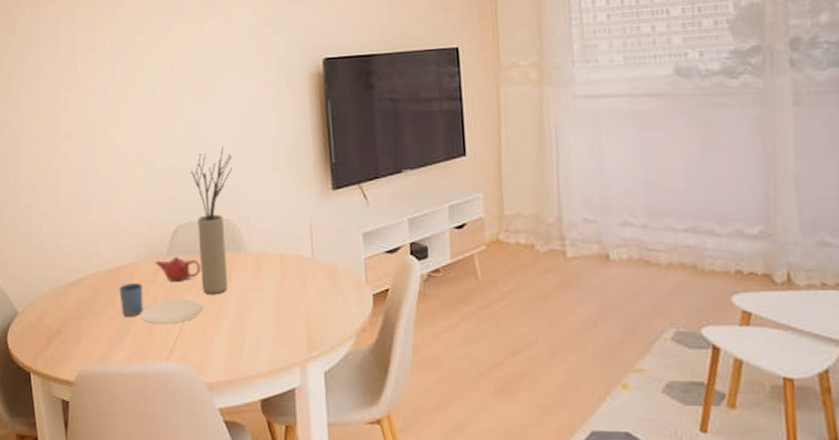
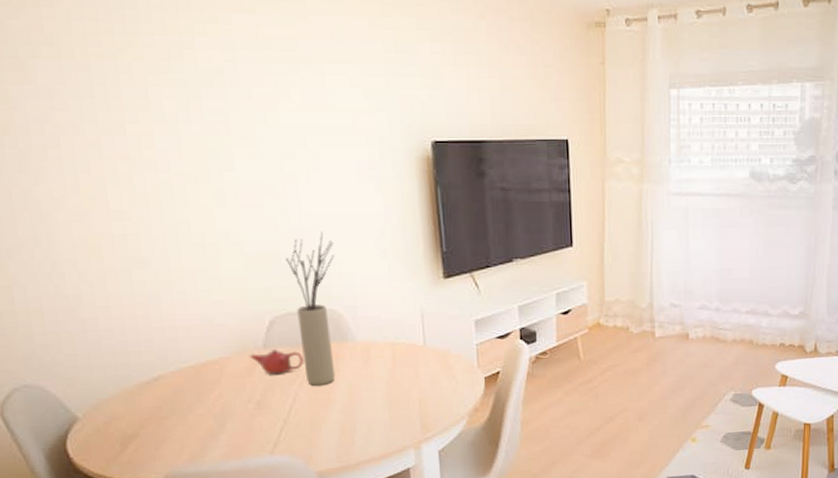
mug: present [119,283,143,317] -> none [208,378,239,414]
plate: present [140,298,203,325] -> none [235,391,309,419]

